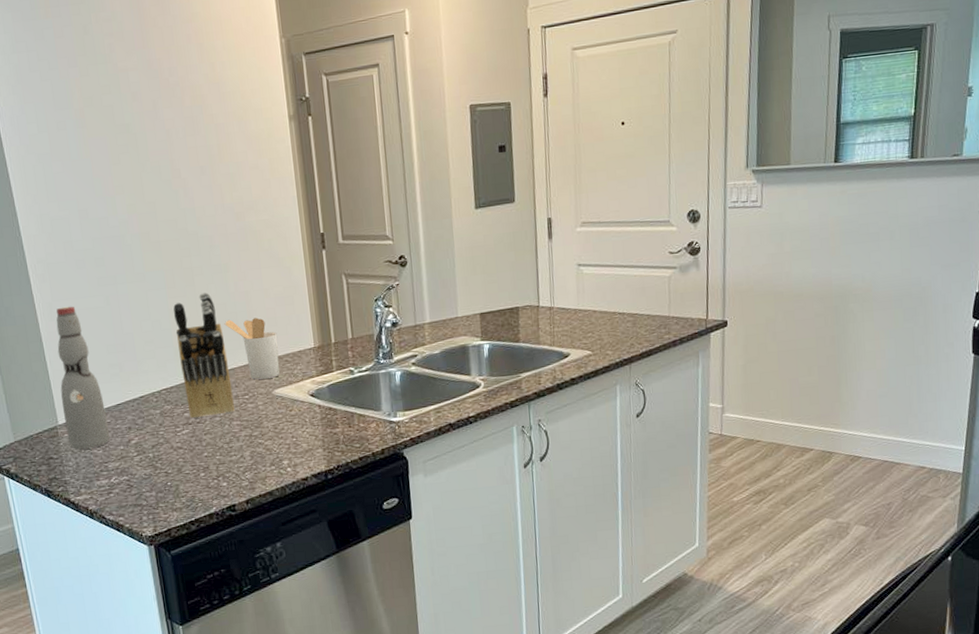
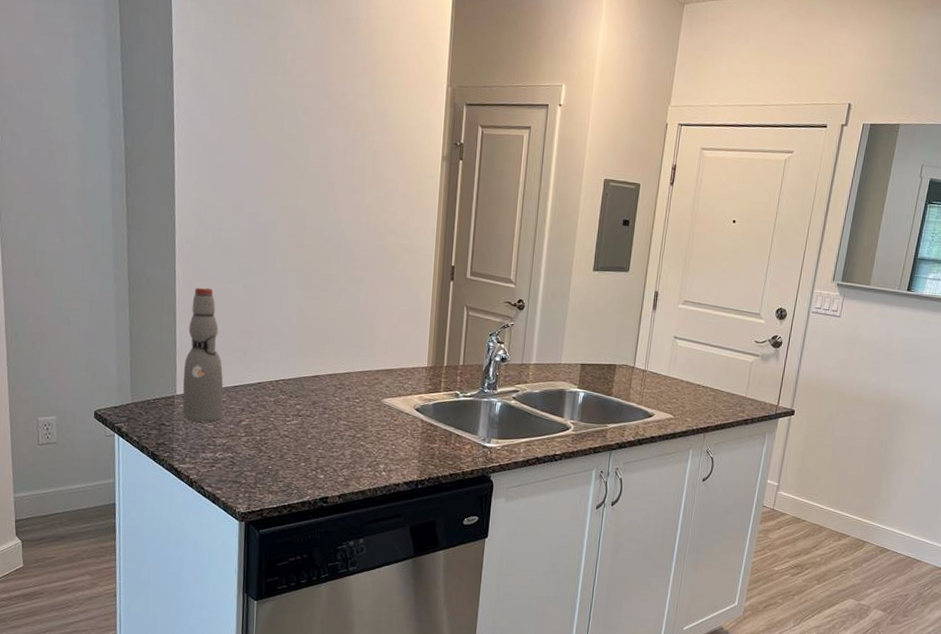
knife block: present [173,292,235,419] -> none [301,299,346,413]
utensil holder: present [224,317,280,380] -> none [349,327,396,388]

